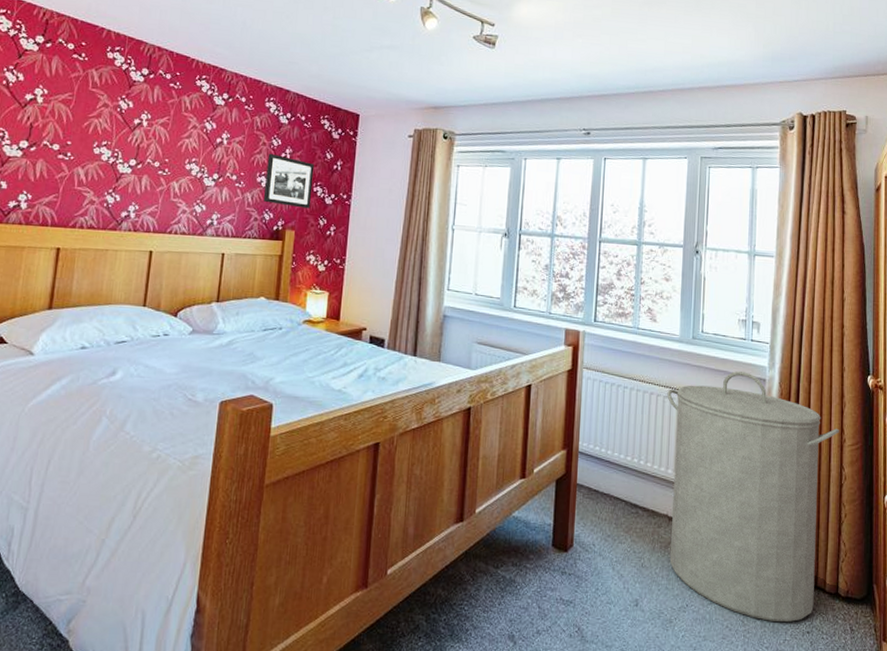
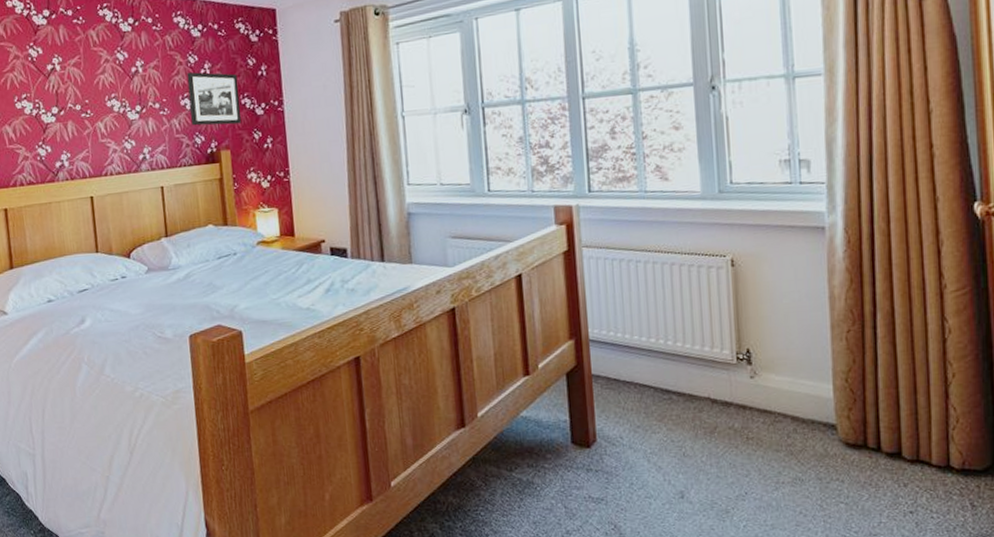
laundry hamper: present [667,370,840,623] -> none [692,221,938,504]

